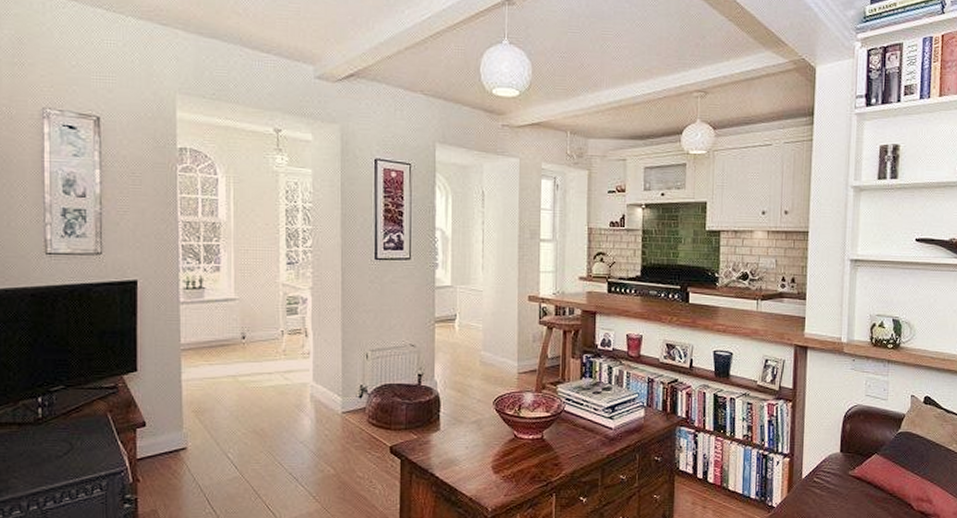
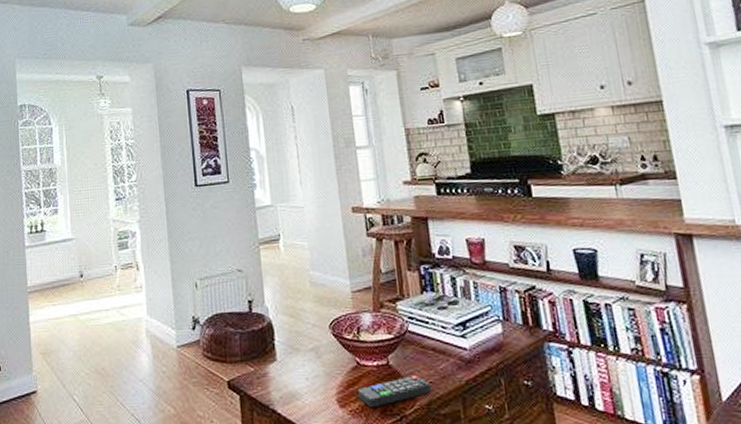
remote control: none [512,449,577,475] -> present [358,376,431,408]

